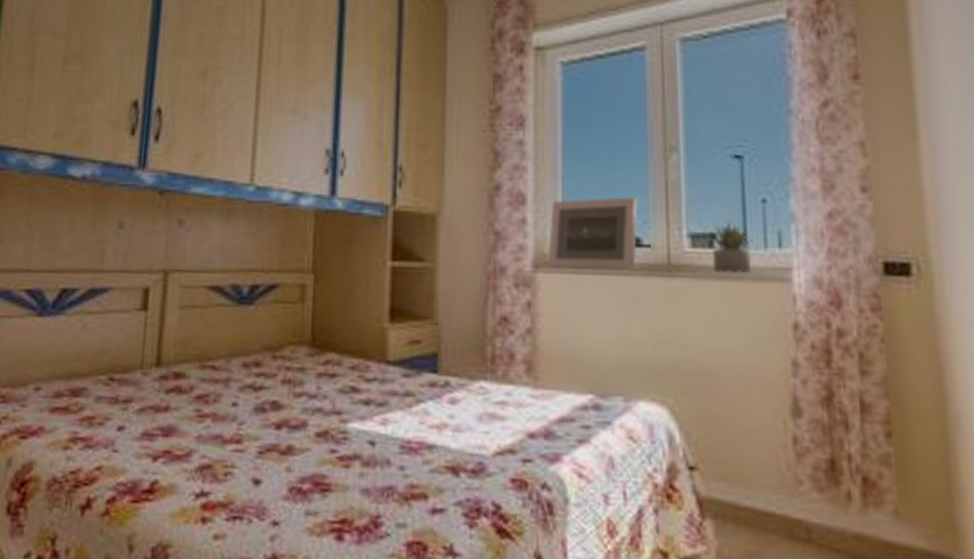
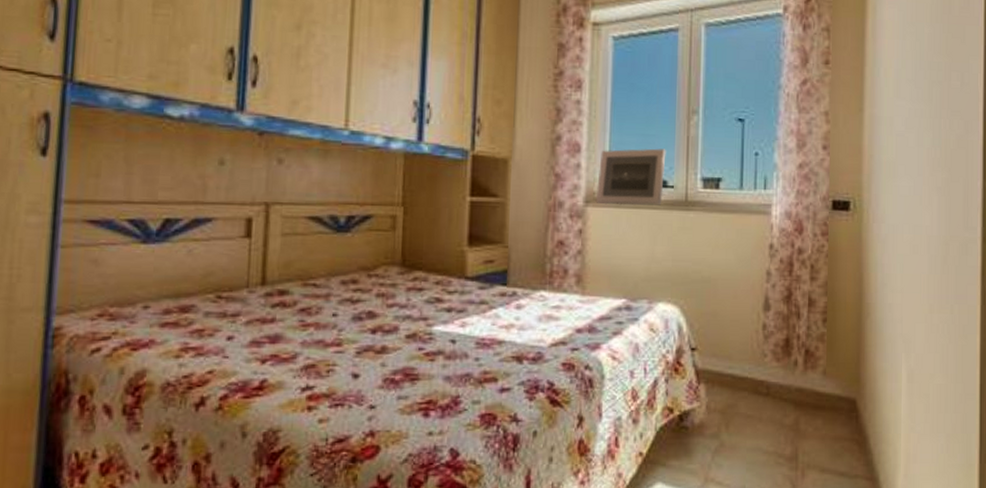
succulent plant: present [707,220,753,274] -> none [715,168,747,209]

